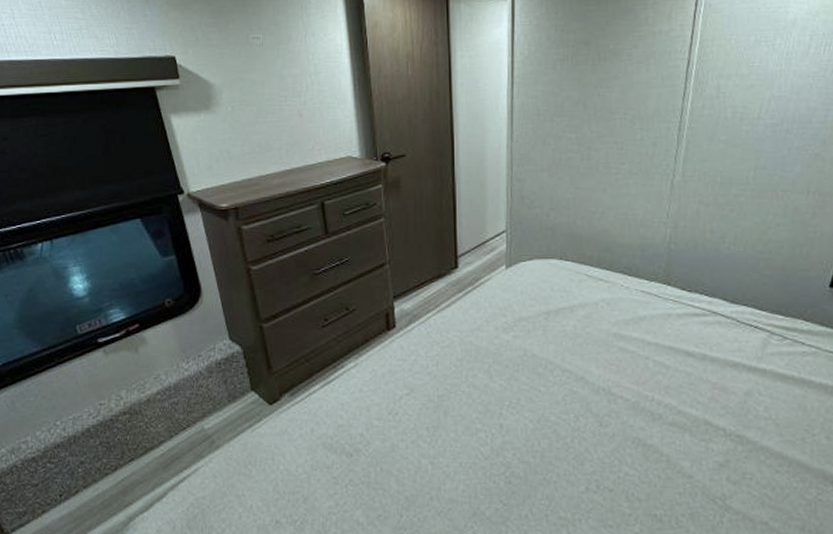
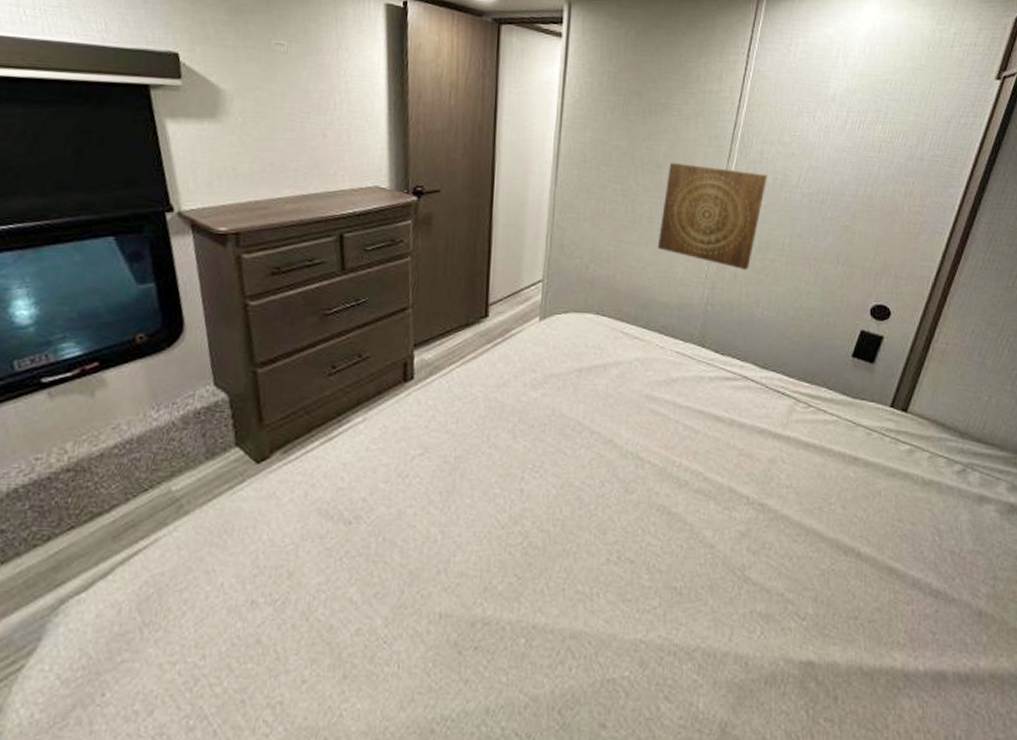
wall art: none [615,106,727,207] -> present [657,162,768,270]

